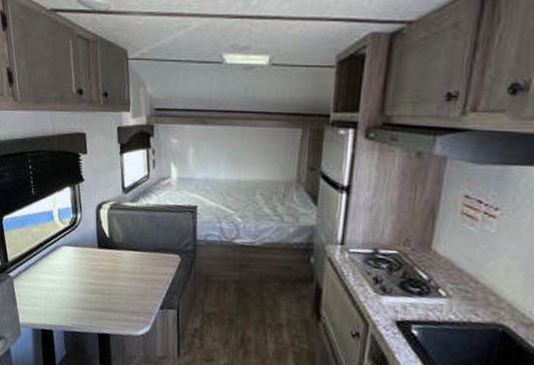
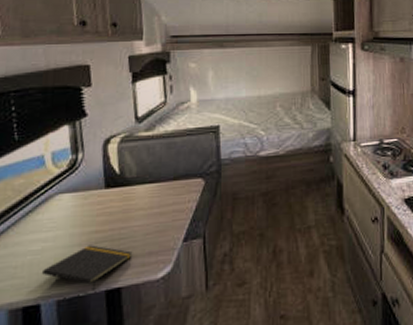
notepad: none [53,293,119,331] -> present [41,245,133,291]

